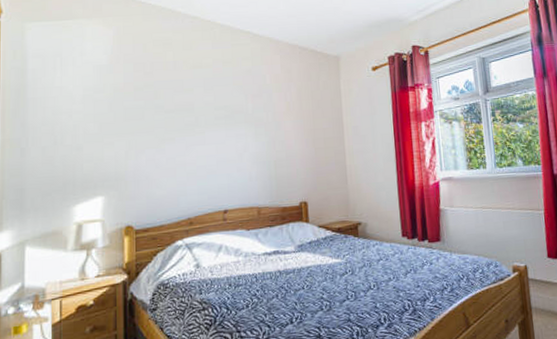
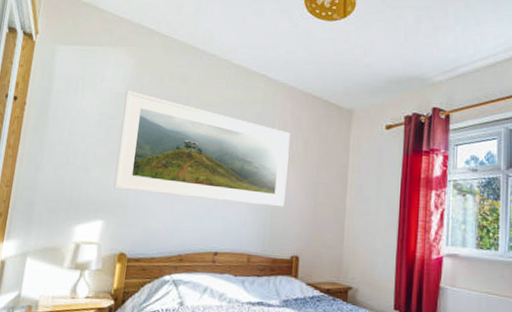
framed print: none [109,61,287,163] -> present [113,90,290,207]

